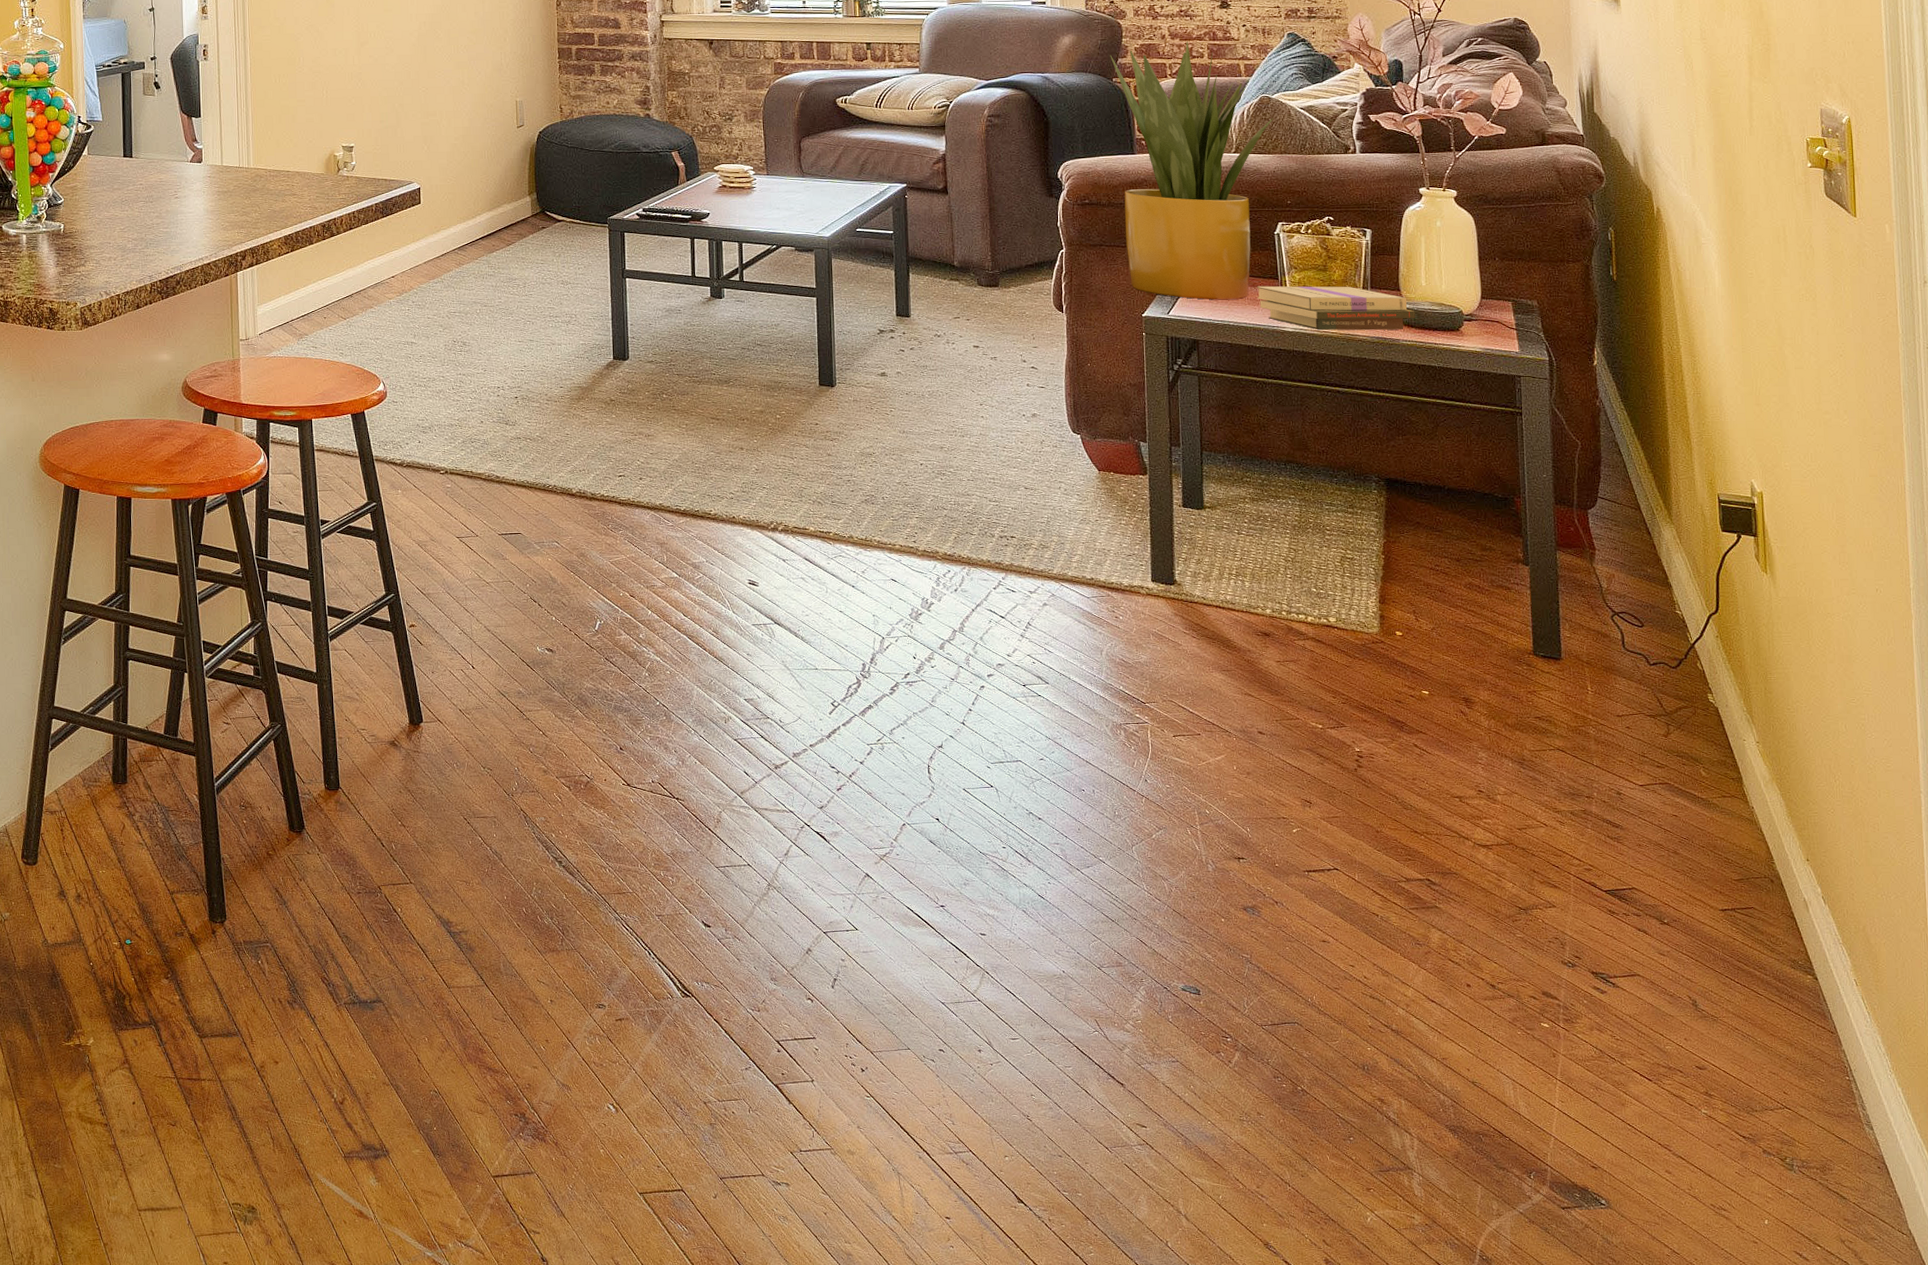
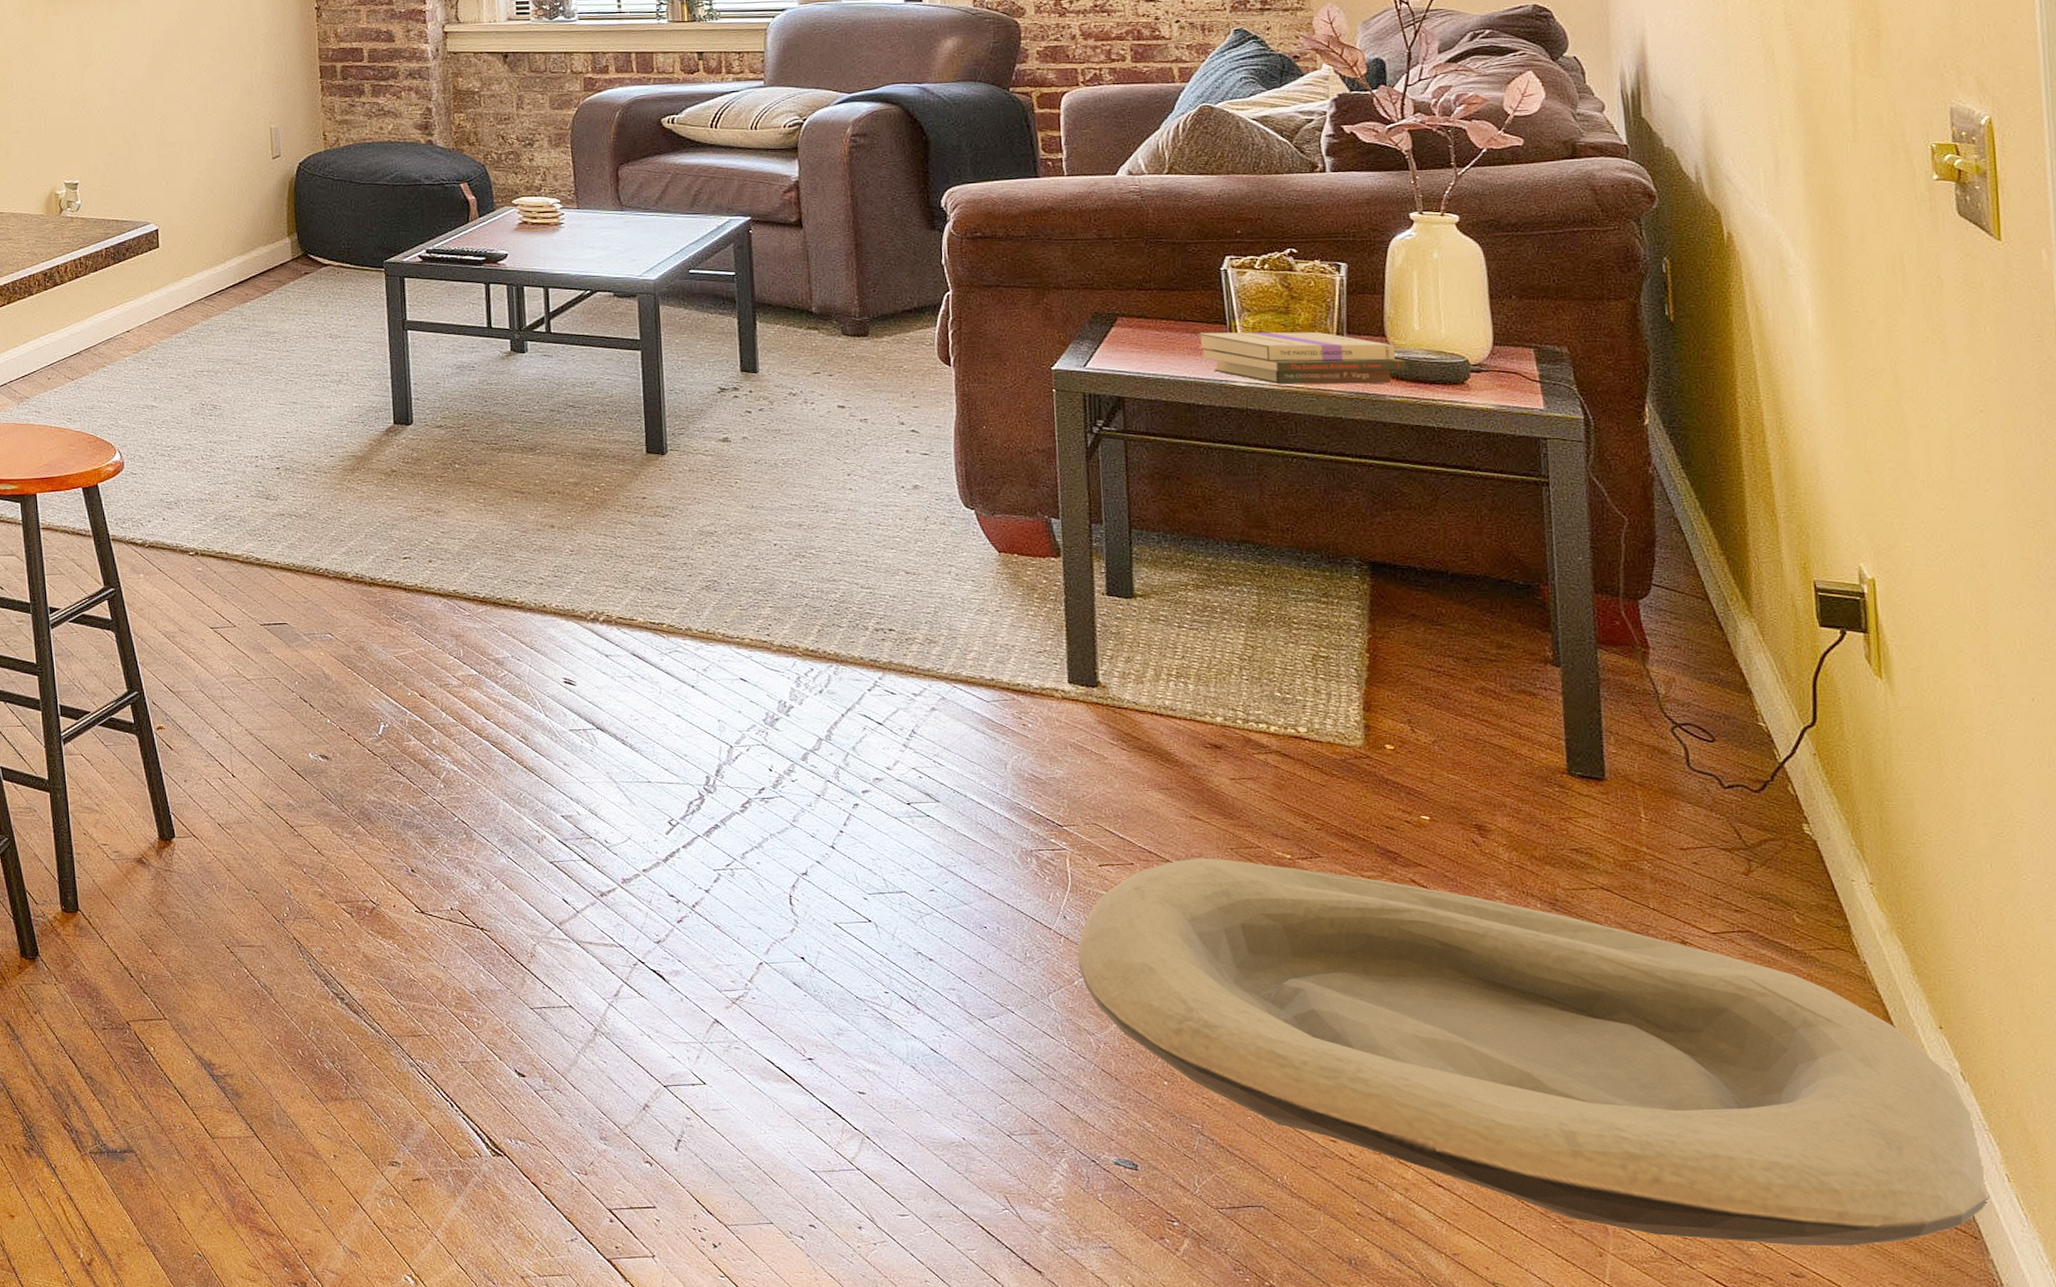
planter: present [1110,41,1274,300] -> none [1005,42,1218,350]
dog bed: none [1155,728,1842,1044] -> present [1077,858,1990,1247]

